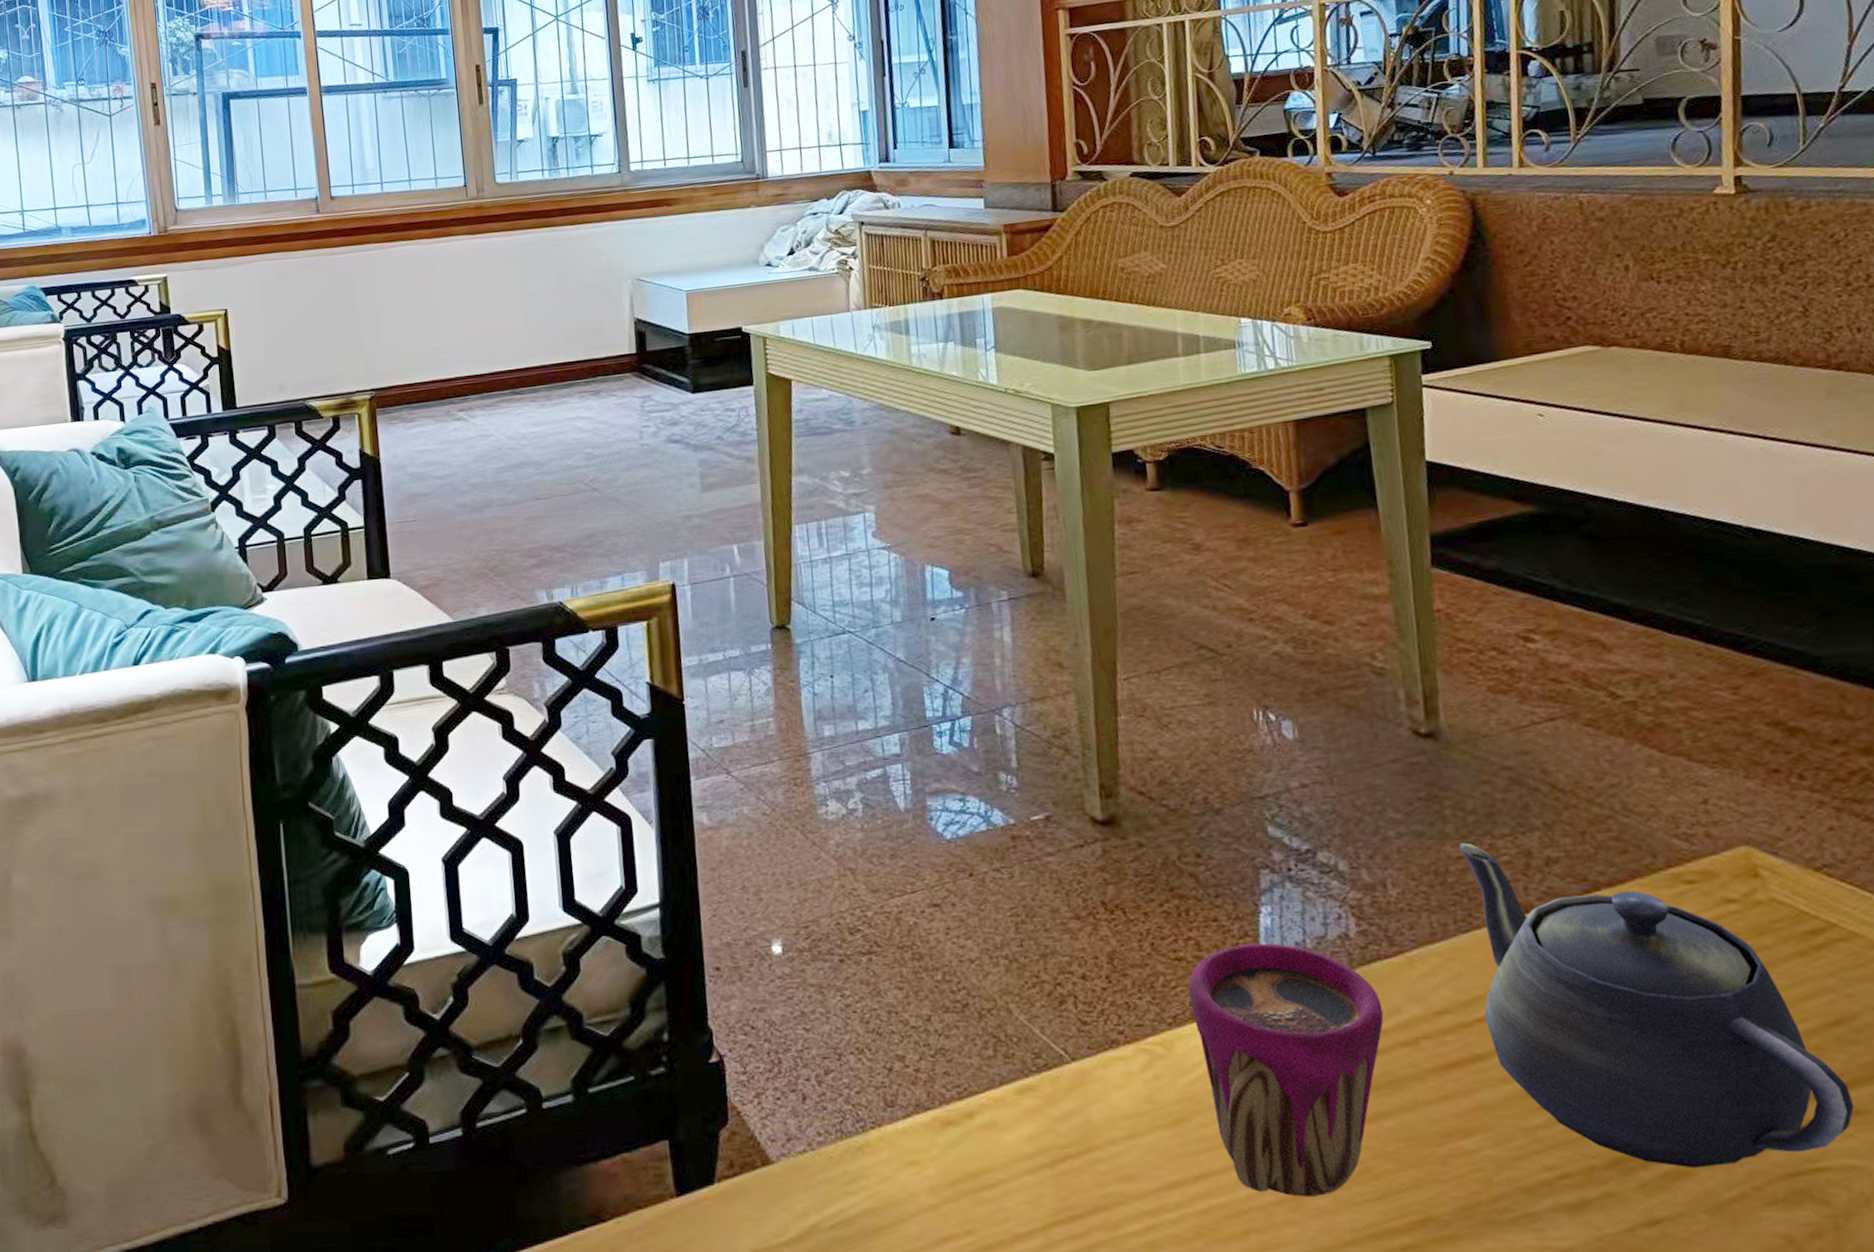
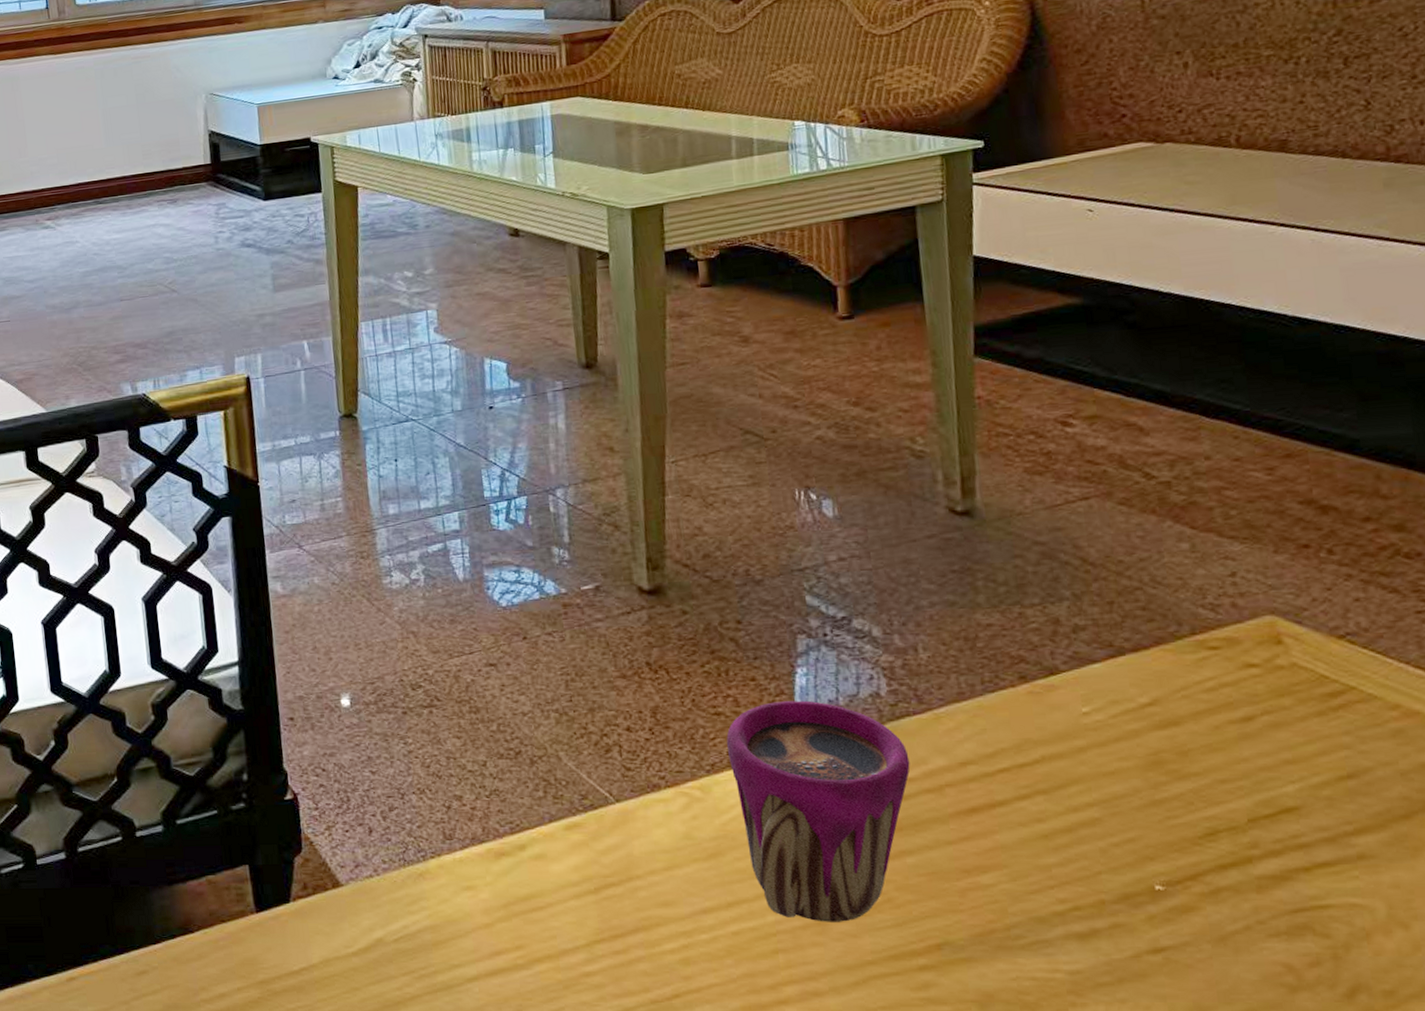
teapot: present [1459,842,1855,1169] -> none [989,611,1361,904]

